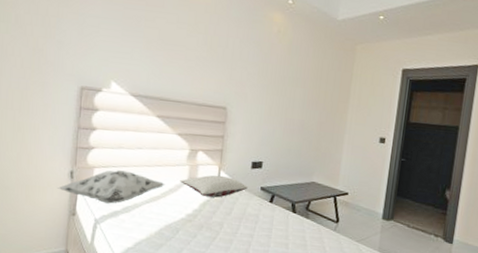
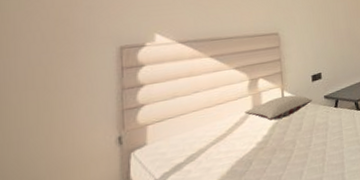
decorative pillow: present [58,169,165,204] -> none [104,118,230,162]

